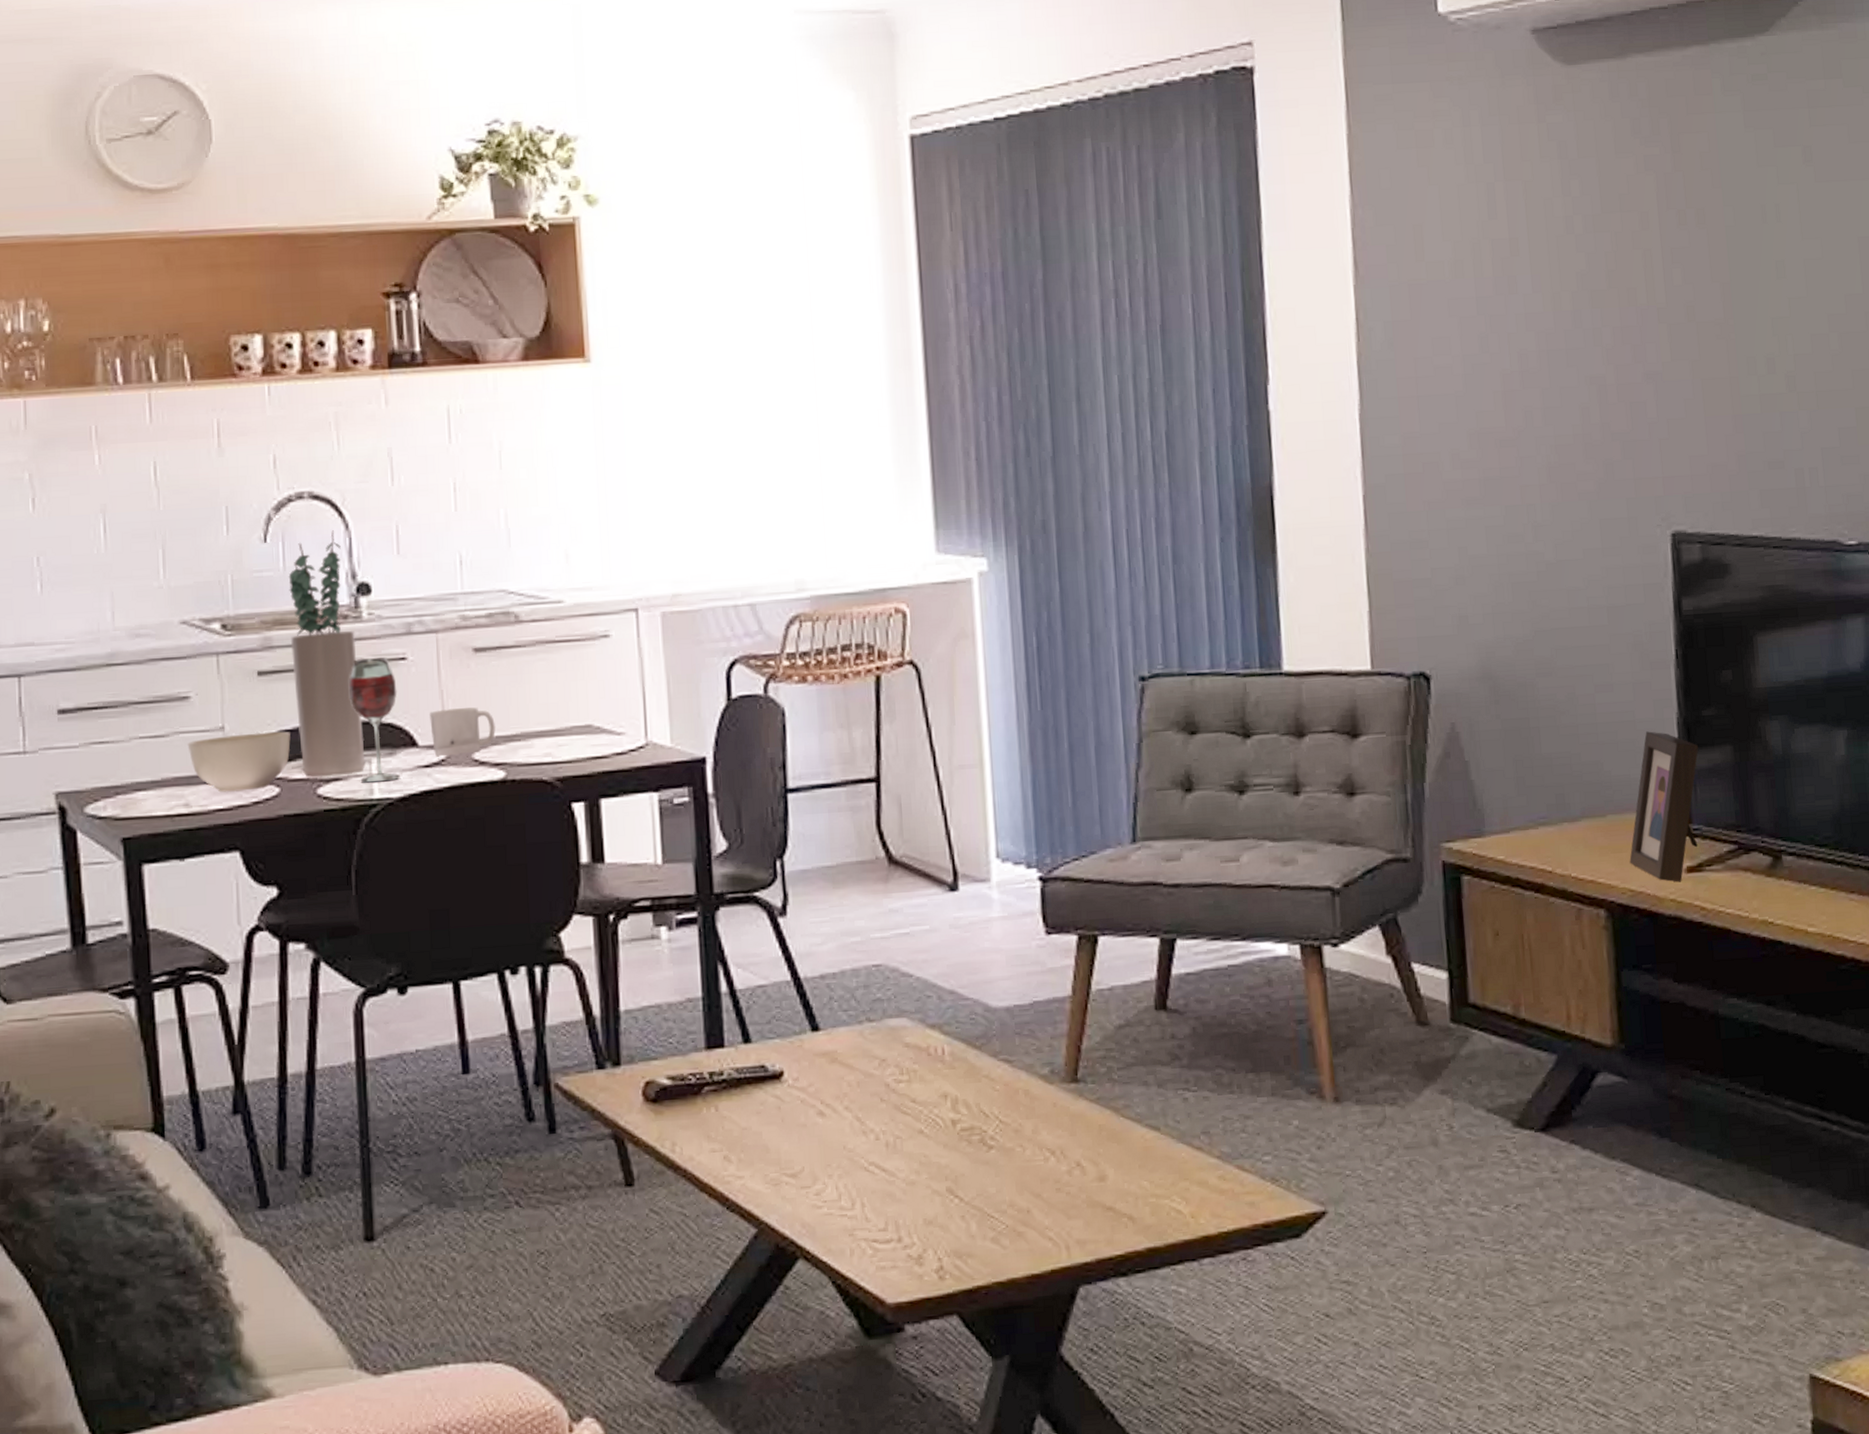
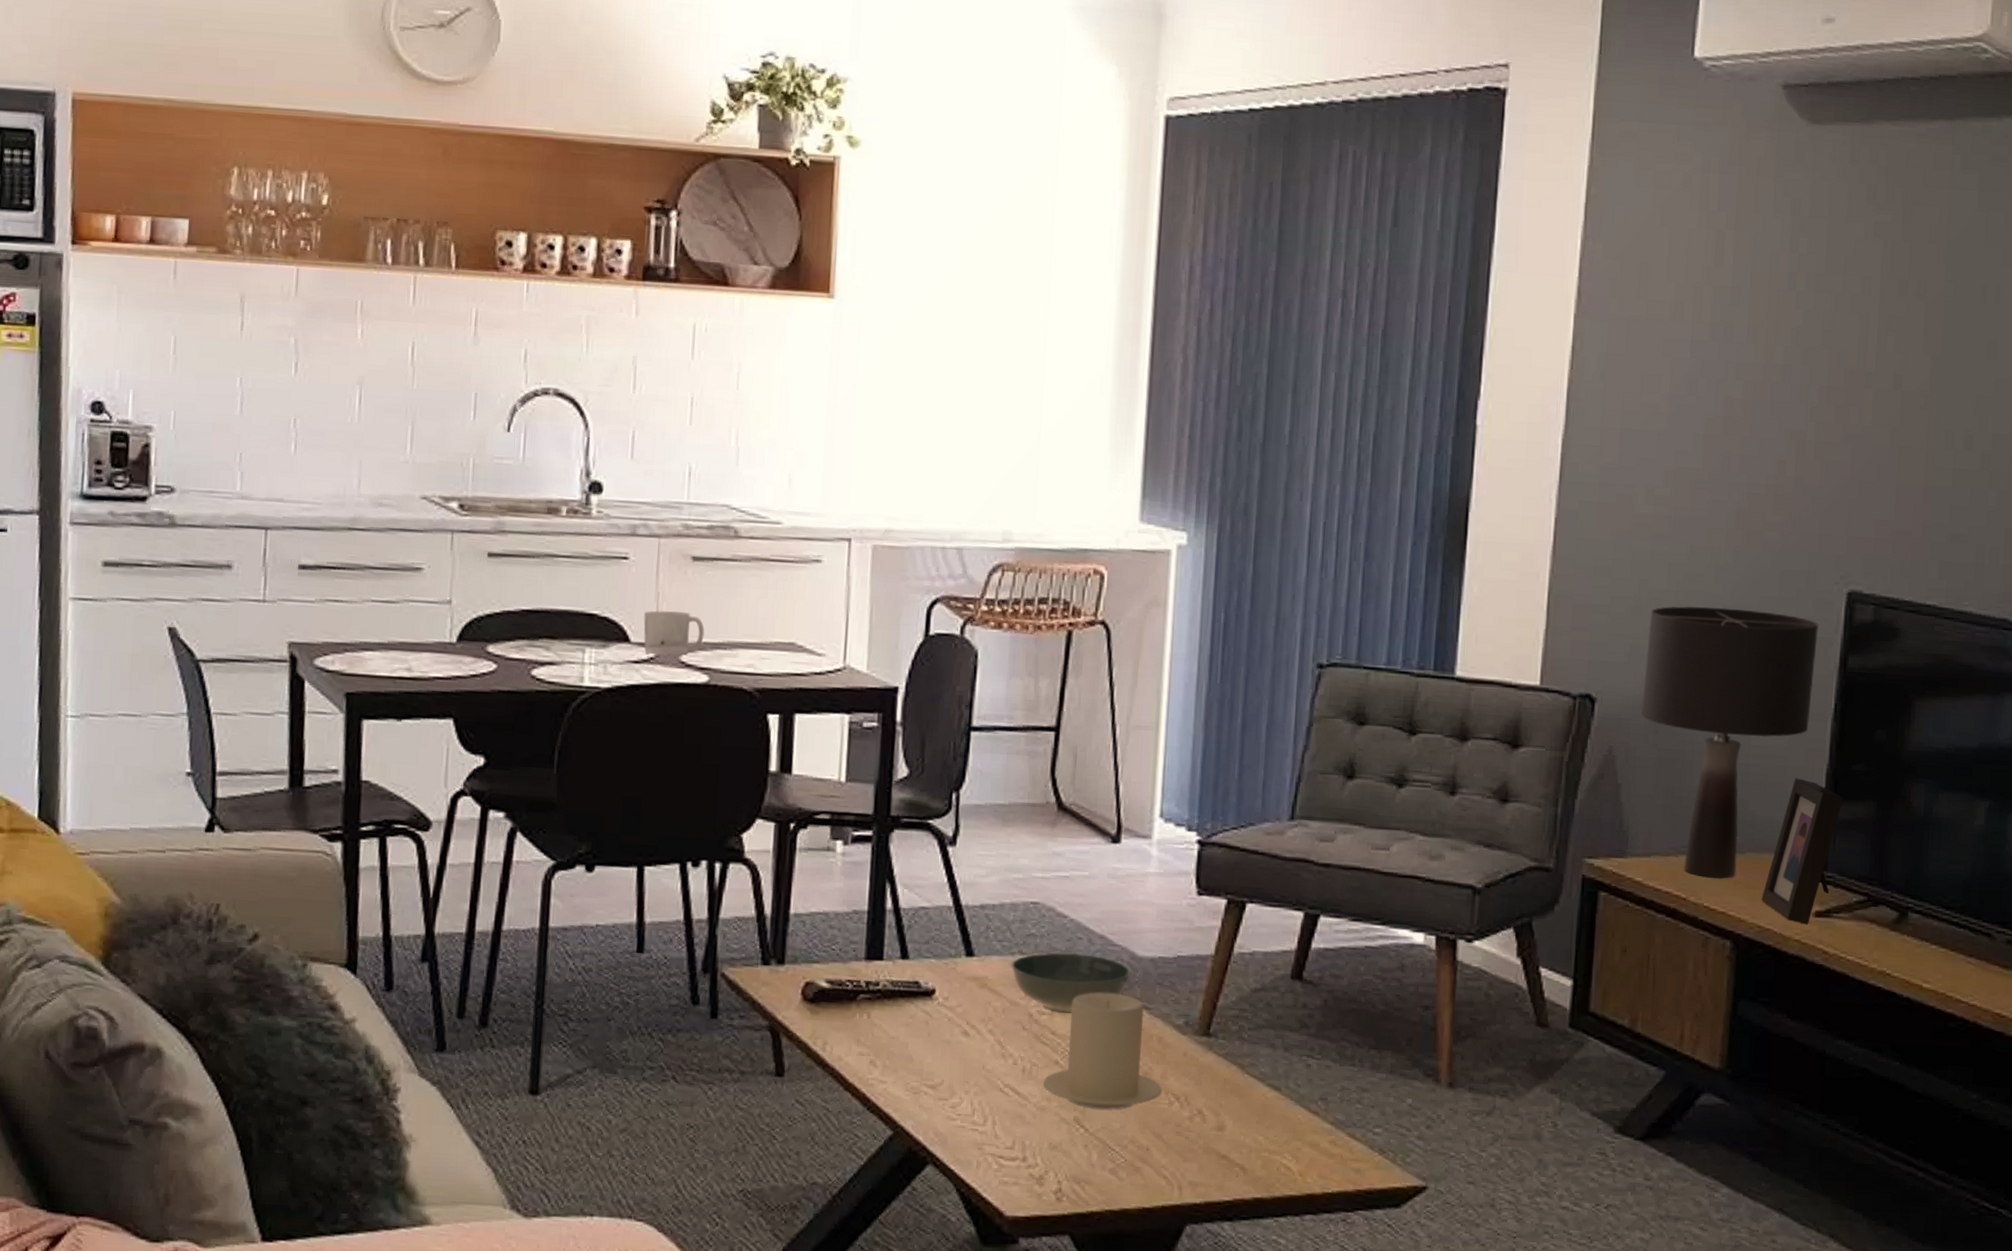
bowl: present [187,731,291,793] -> none [415,609,512,664]
vase: present [288,530,366,778] -> none [520,428,583,661]
wineglass: present [348,657,400,783] -> none [570,553,617,671]
bowl: none [860,1012,988,1080] -> present [1011,952,1132,1014]
candle: none [909,1050,1036,1175] -> present [1042,992,1162,1109]
lamp: none [1473,564,1652,847] -> present [1641,605,1819,880]

